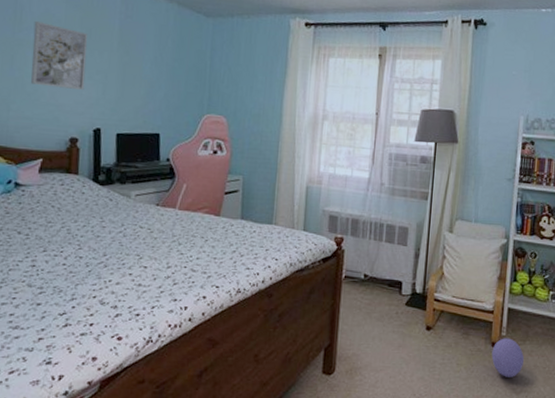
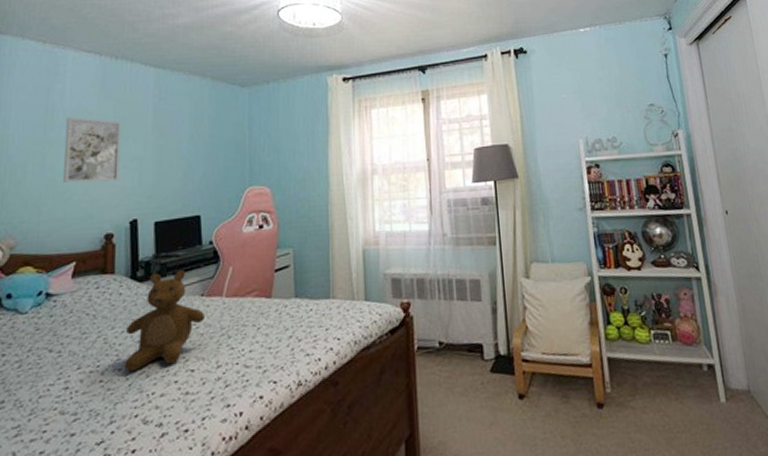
teddy bear: none [85,179,159,261] -> present [125,269,204,373]
ball: present [491,338,524,377] -> none [599,394,639,445]

